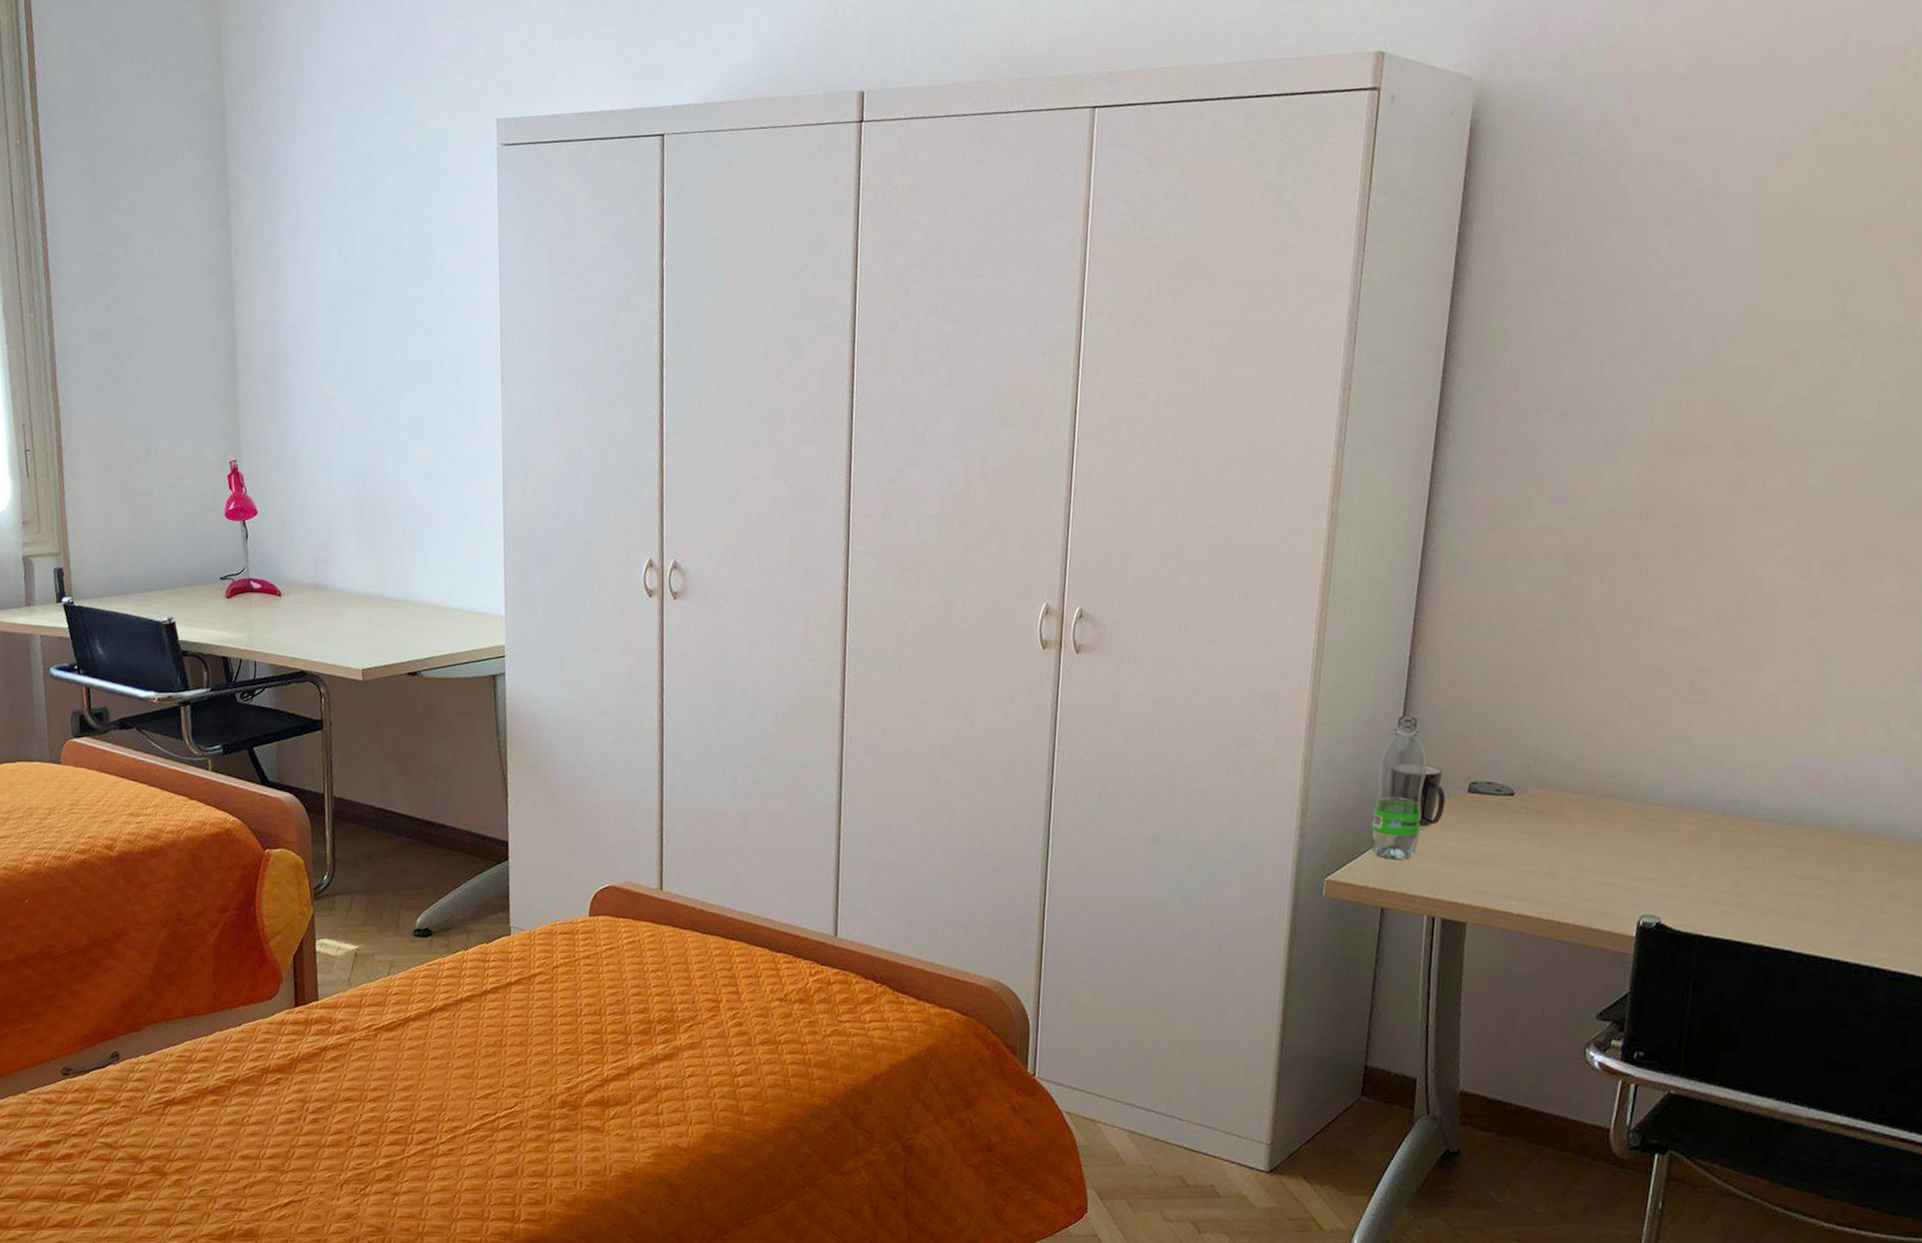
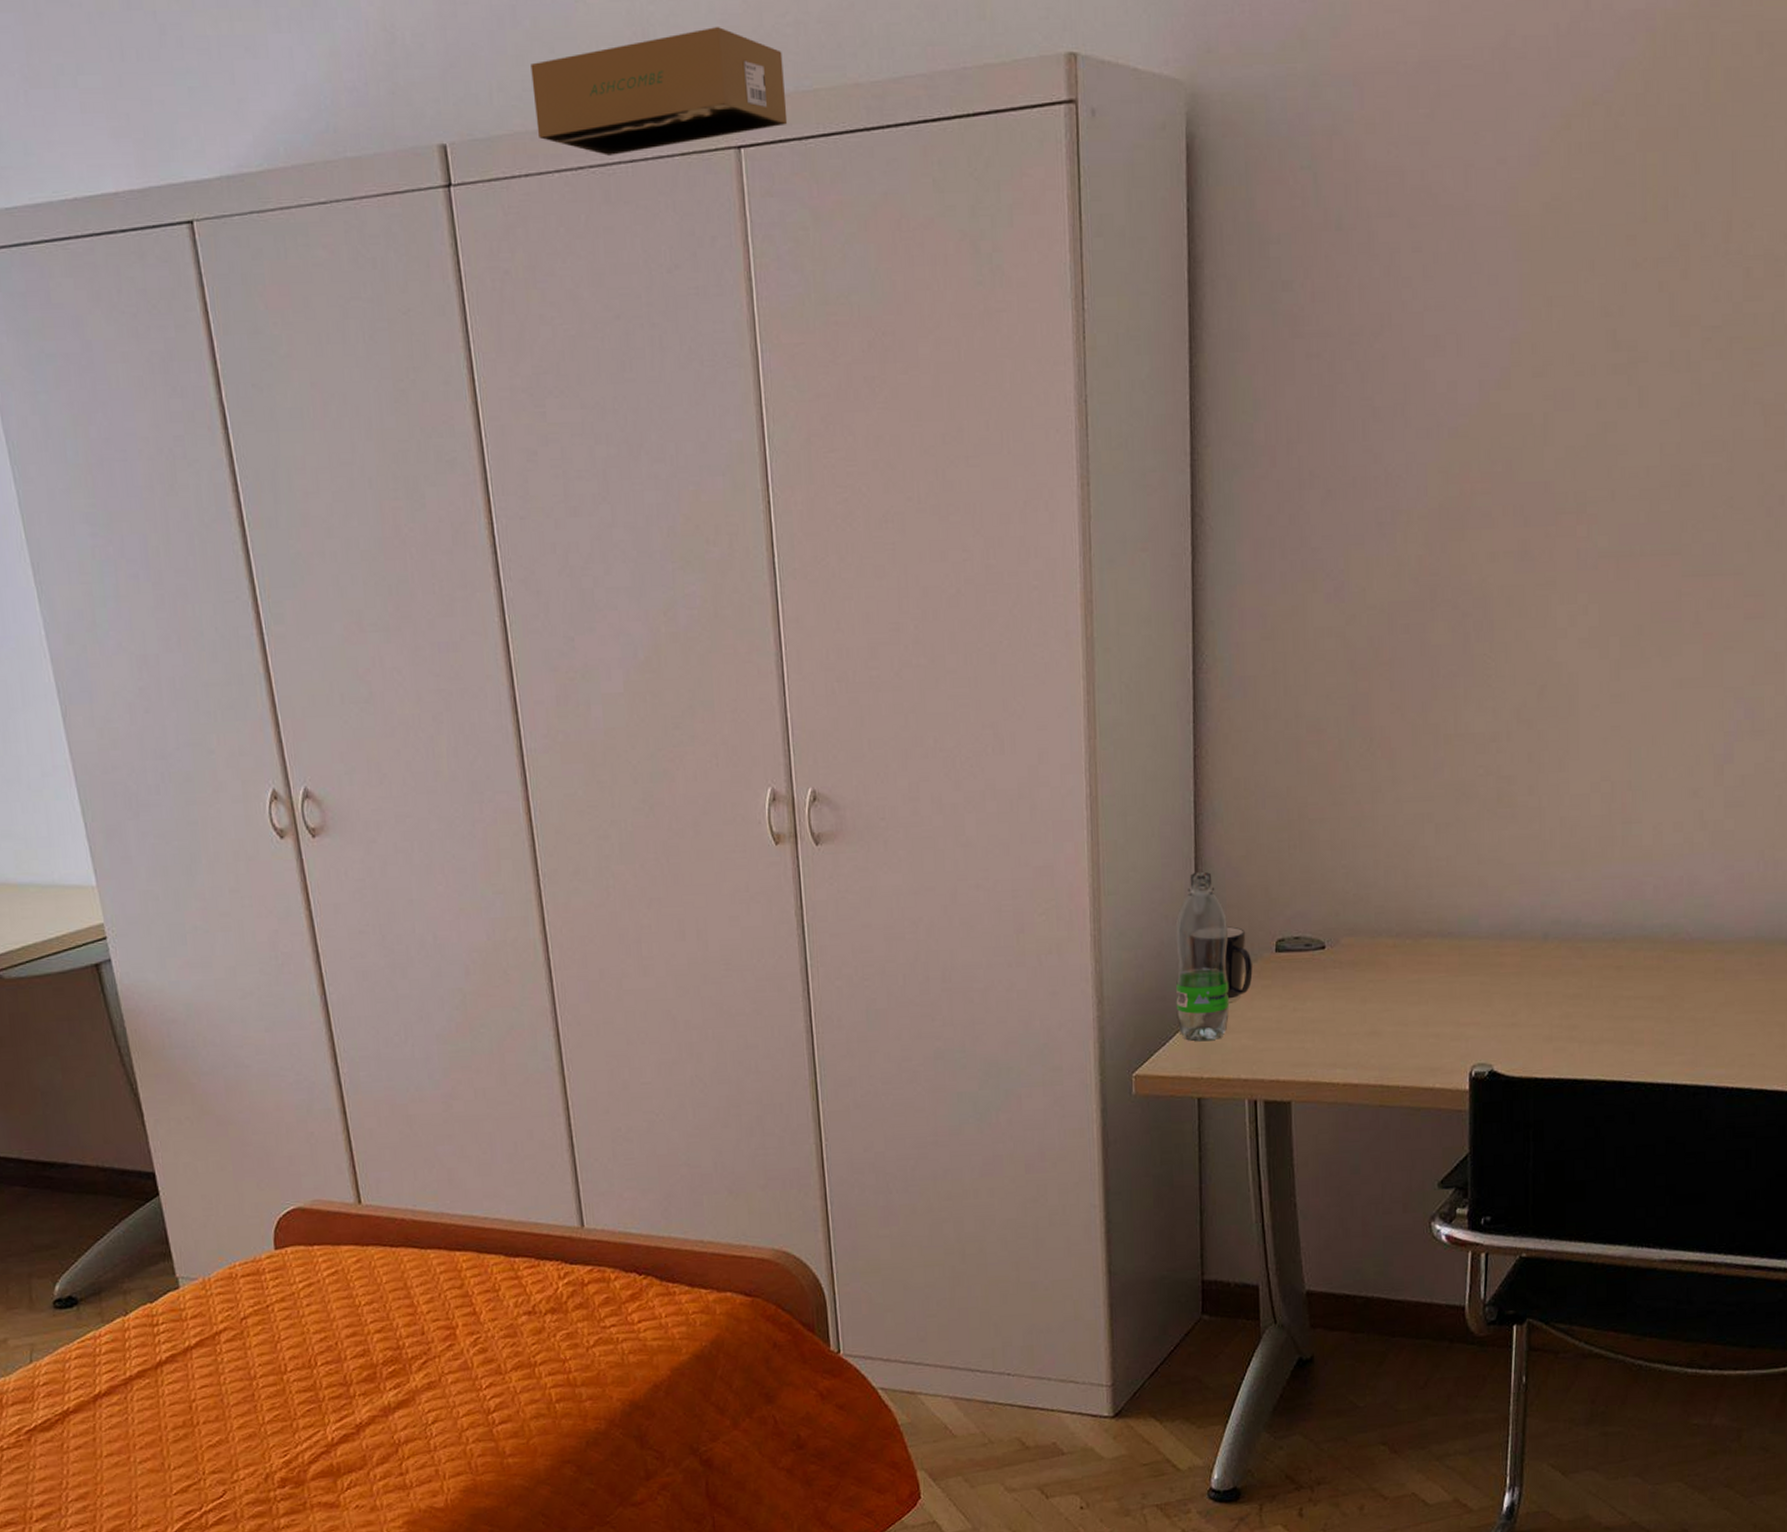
box: none [936,17,1140,107] -> present [531,27,788,156]

